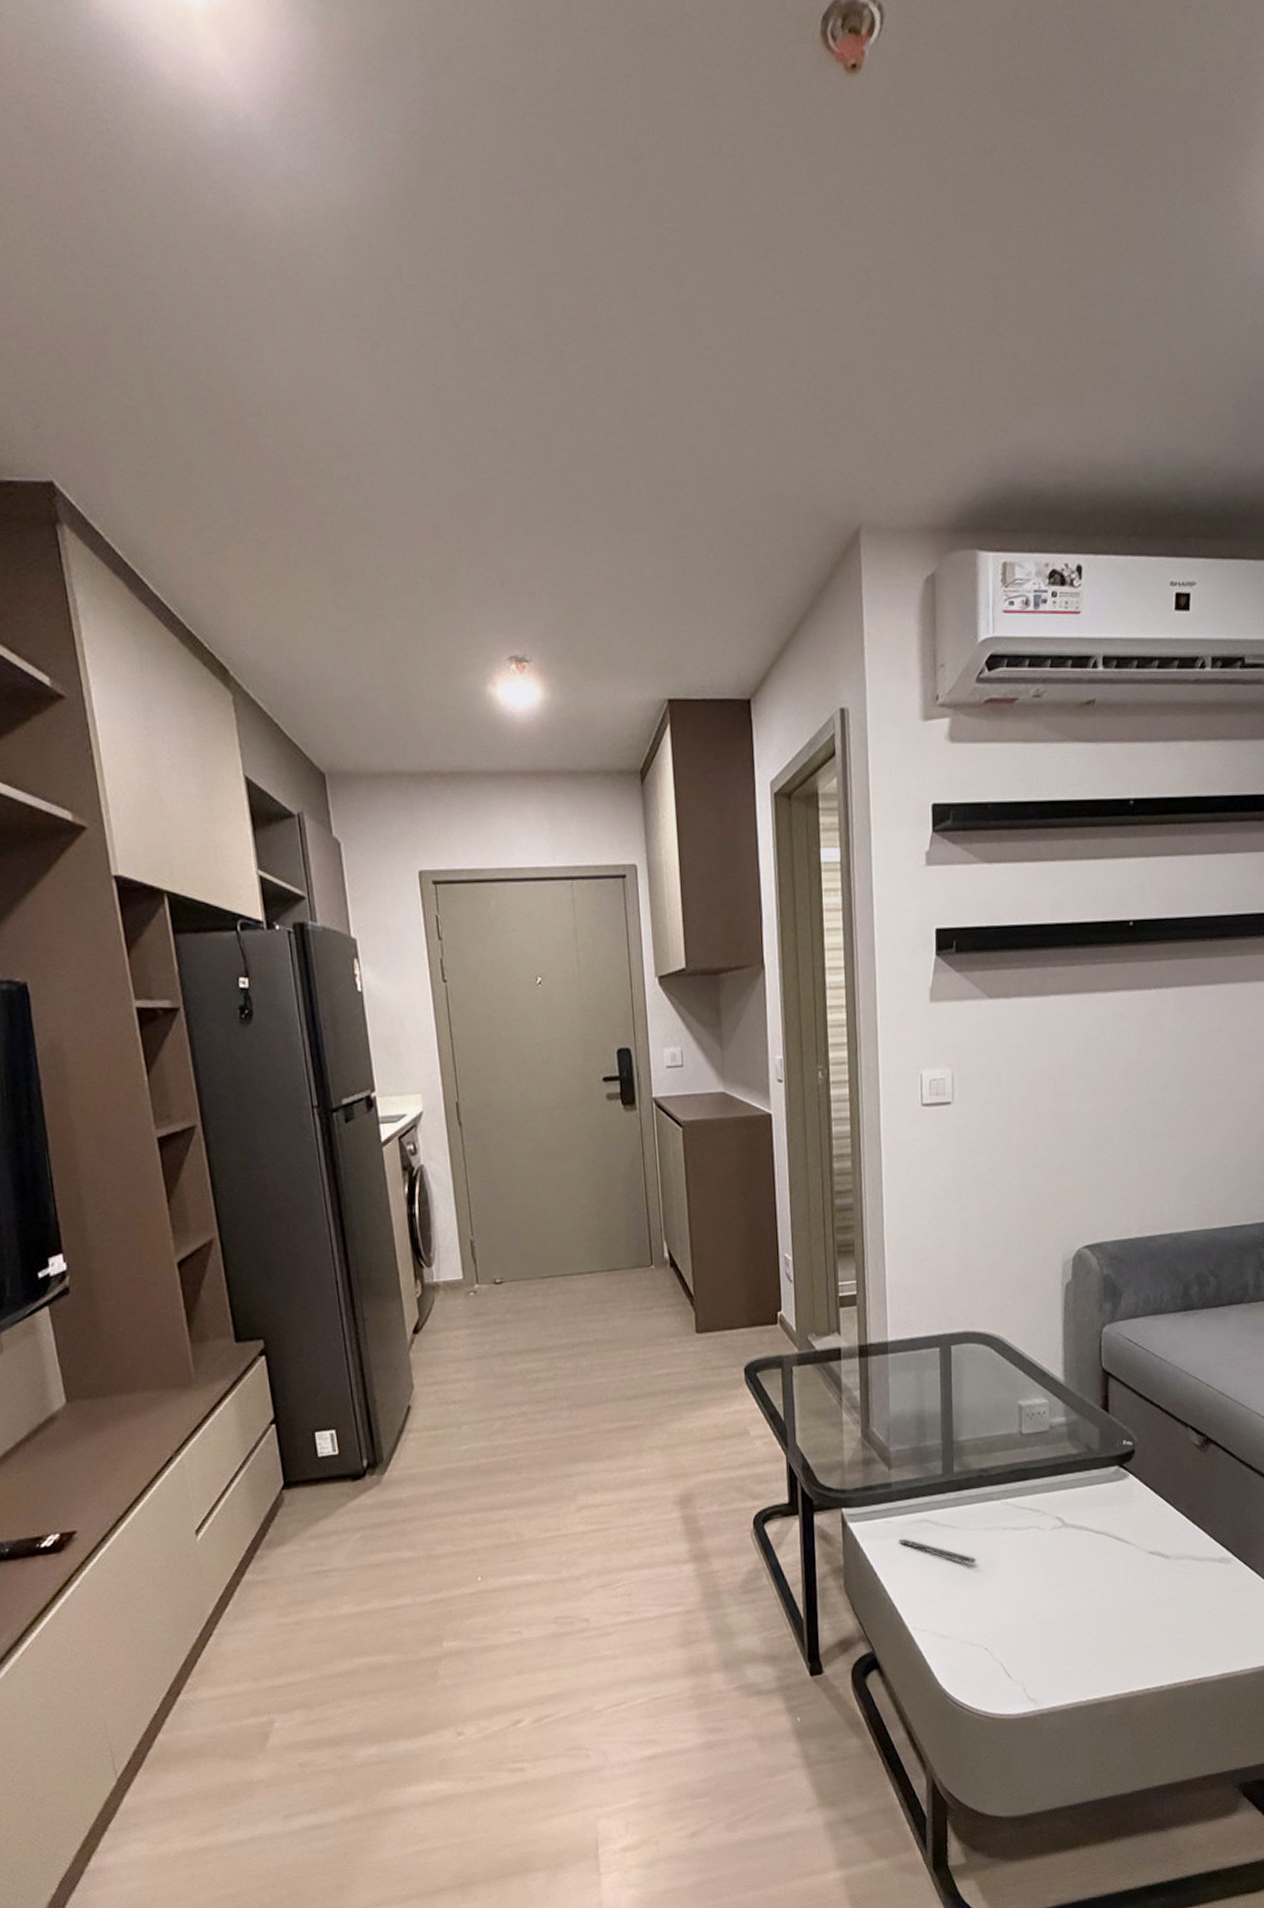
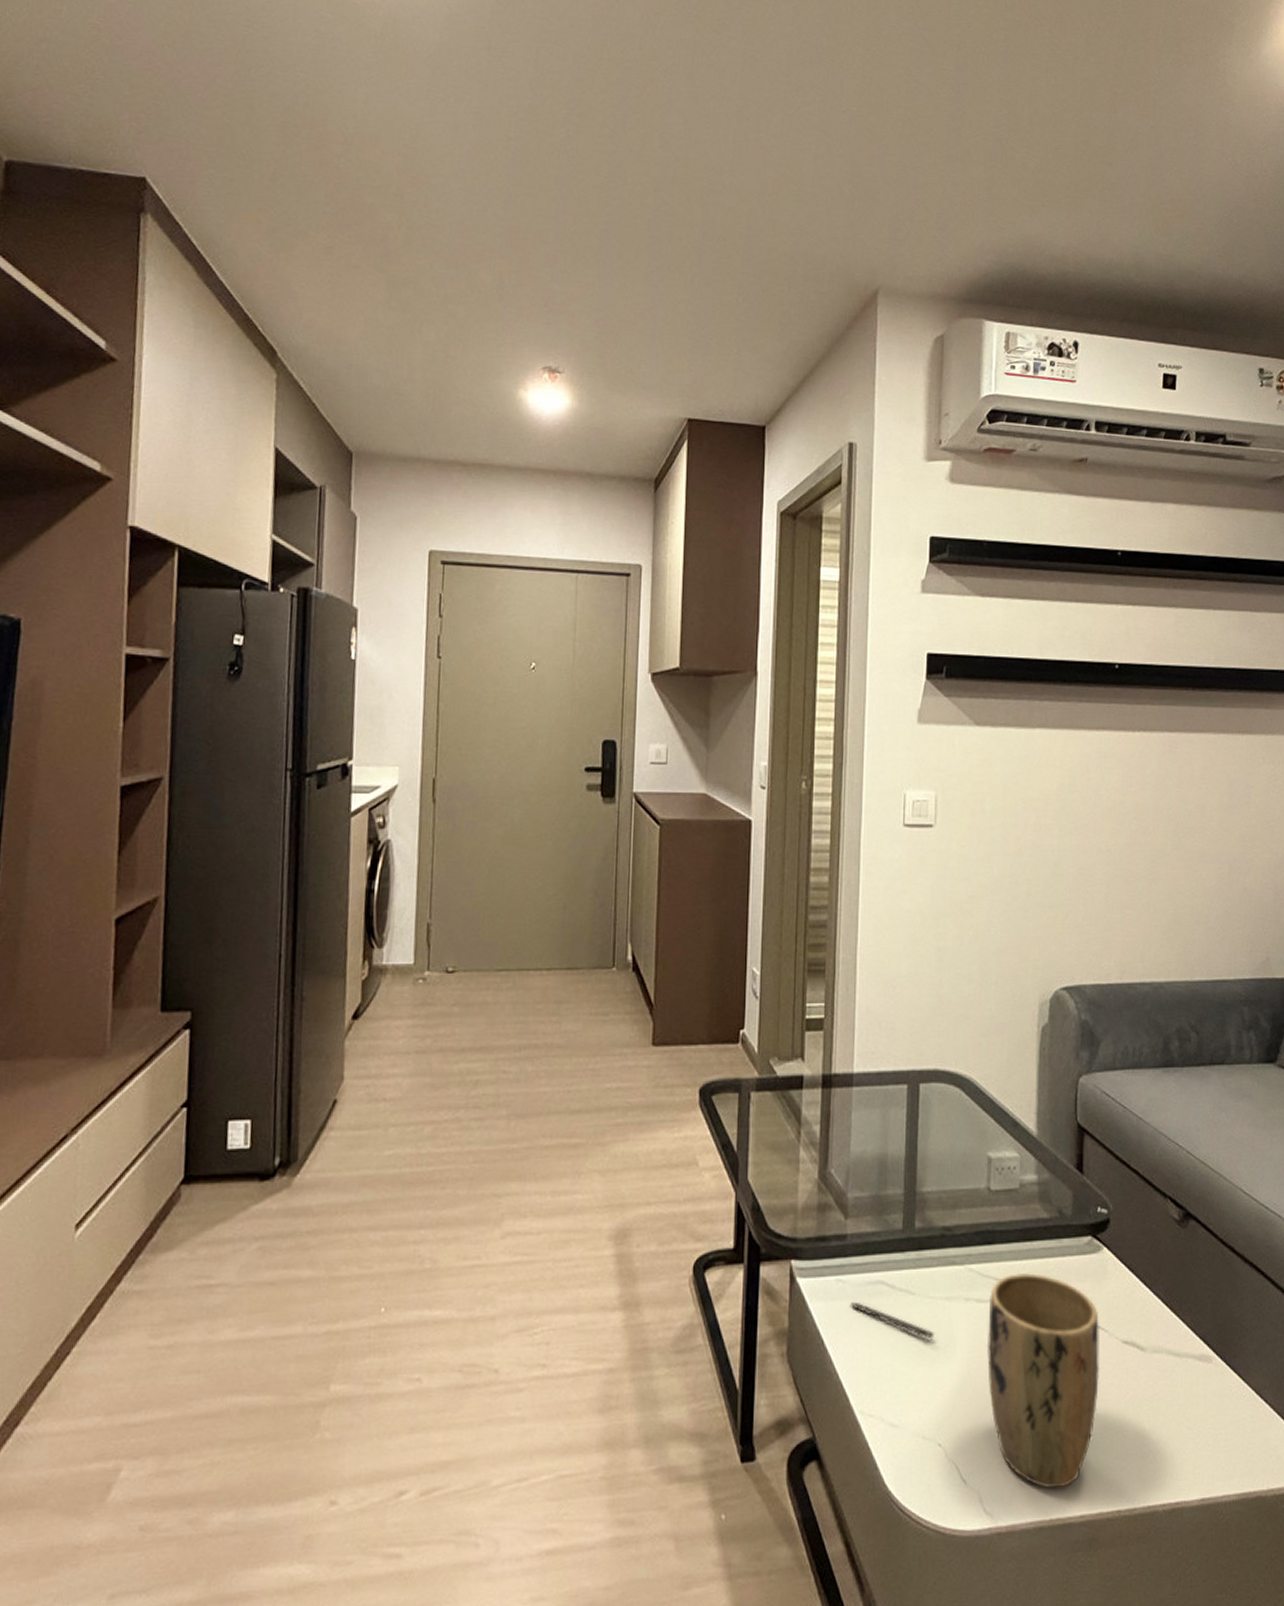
plant pot: none [1024,1502,1129,1676] -> present [986,1272,1100,1489]

